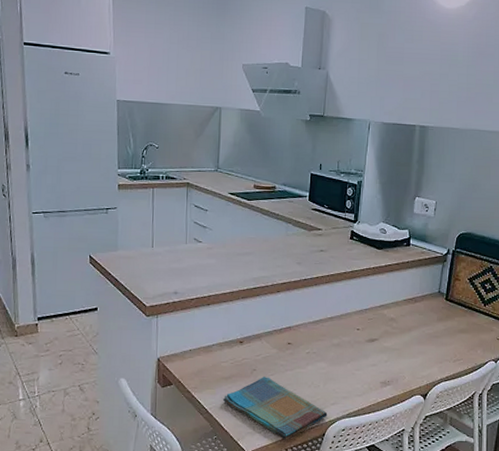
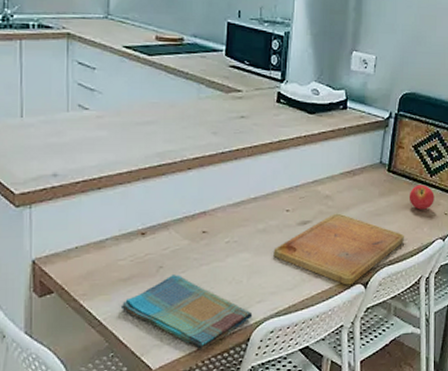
cutting board: none [346,333,460,396] -> present [273,213,404,285]
fruit: none [464,312,488,335] -> present [408,185,434,210]

